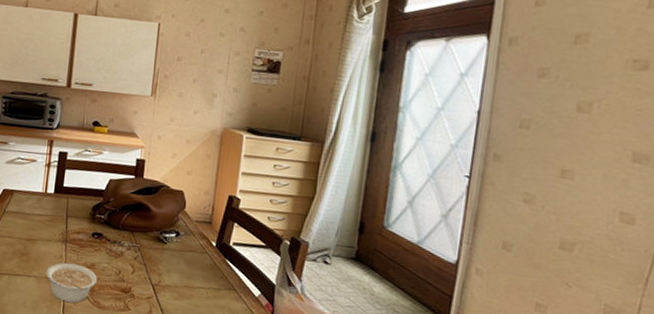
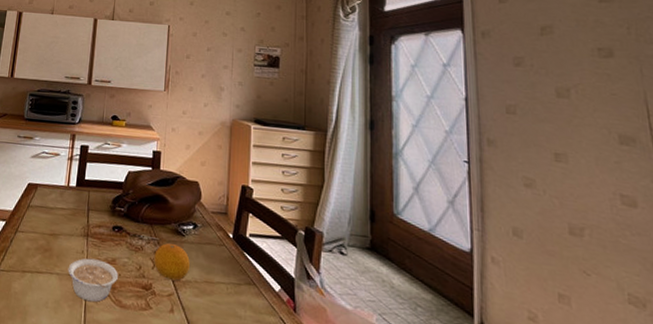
fruit: none [134,250,171,285] -> present [154,243,191,281]

